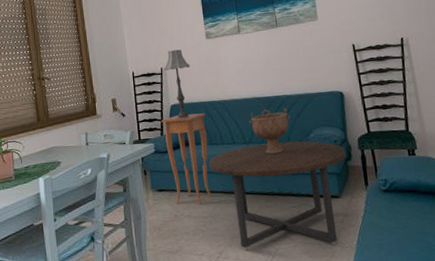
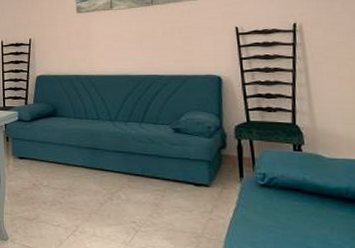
side table: present [161,113,212,205] -> none [26,86,72,176]
table lamp: present [164,49,191,119] -> none [33,22,59,90]
coffee table: present [209,141,346,250] -> none [72,122,220,236]
decorative bowl: present [249,107,290,154] -> none [116,87,160,134]

